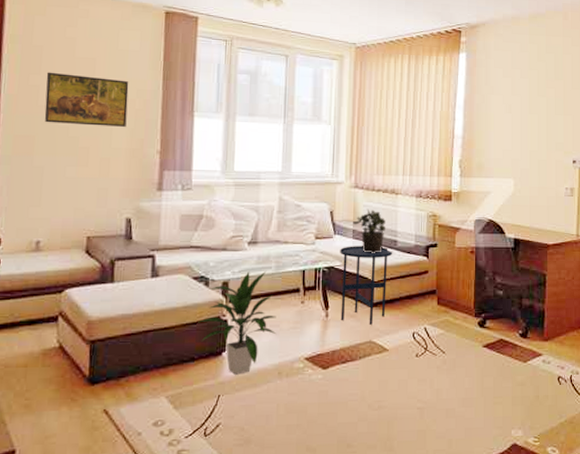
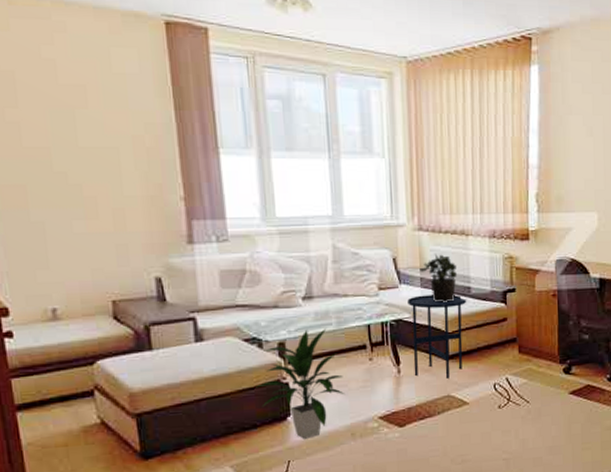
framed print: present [44,72,129,127] -> none [25,104,138,170]

